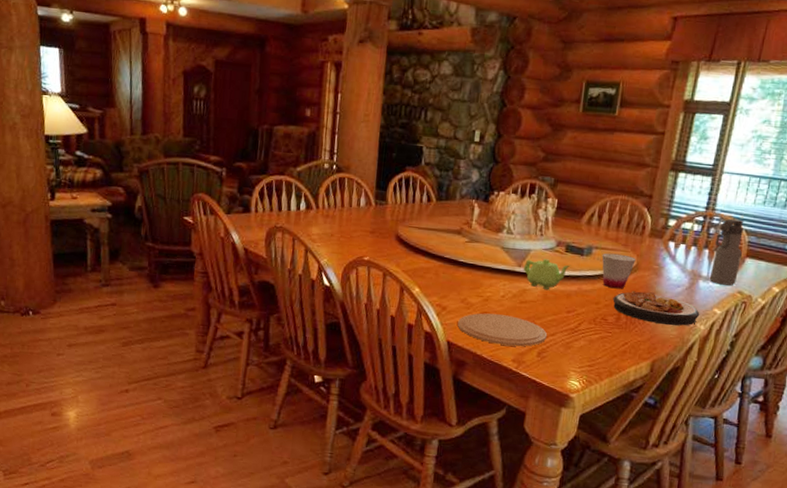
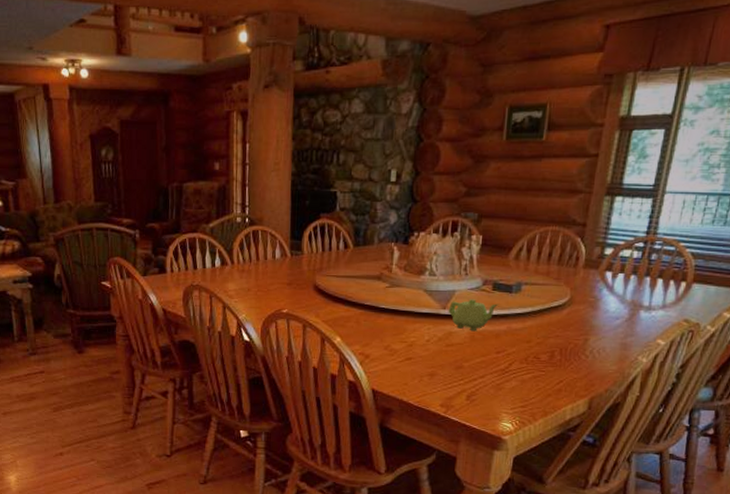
plate: present [458,313,547,347] -> none [382,359,476,391]
cup: present [602,253,636,289] -> none [532,288,569,326]
plate: present [613,290,700,326] -> none [545,326,642,361]
water bottle: present [709,218,744,286] -> none [651,242,690,314]

